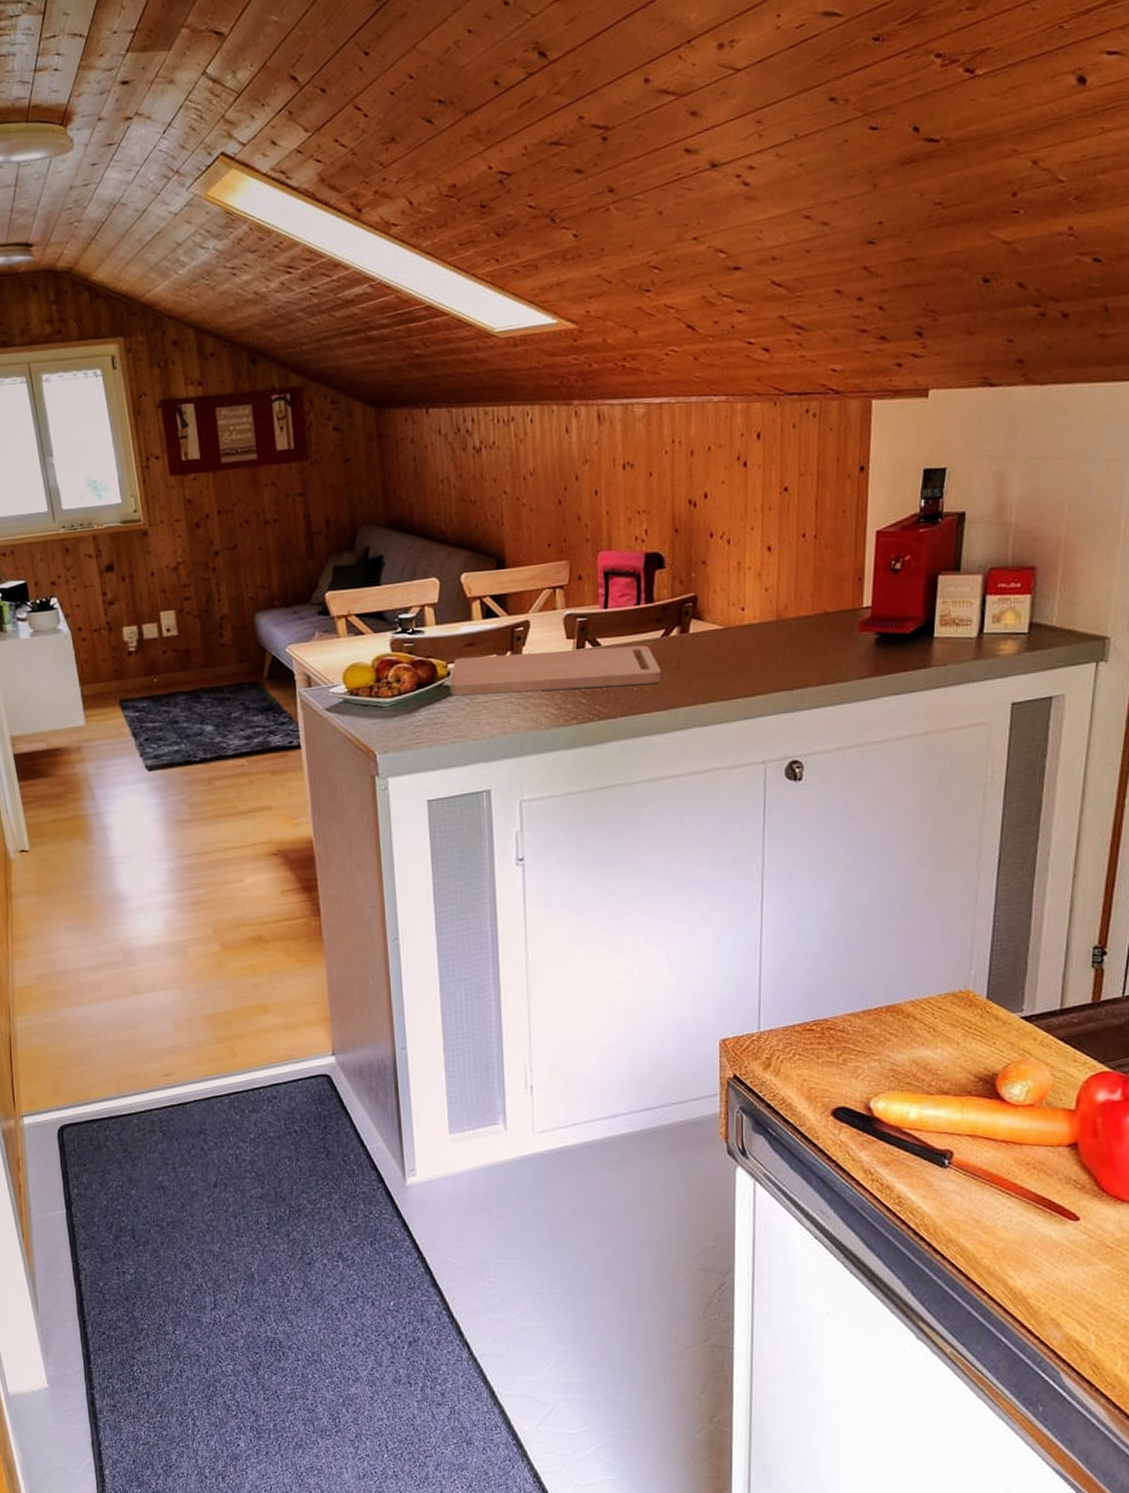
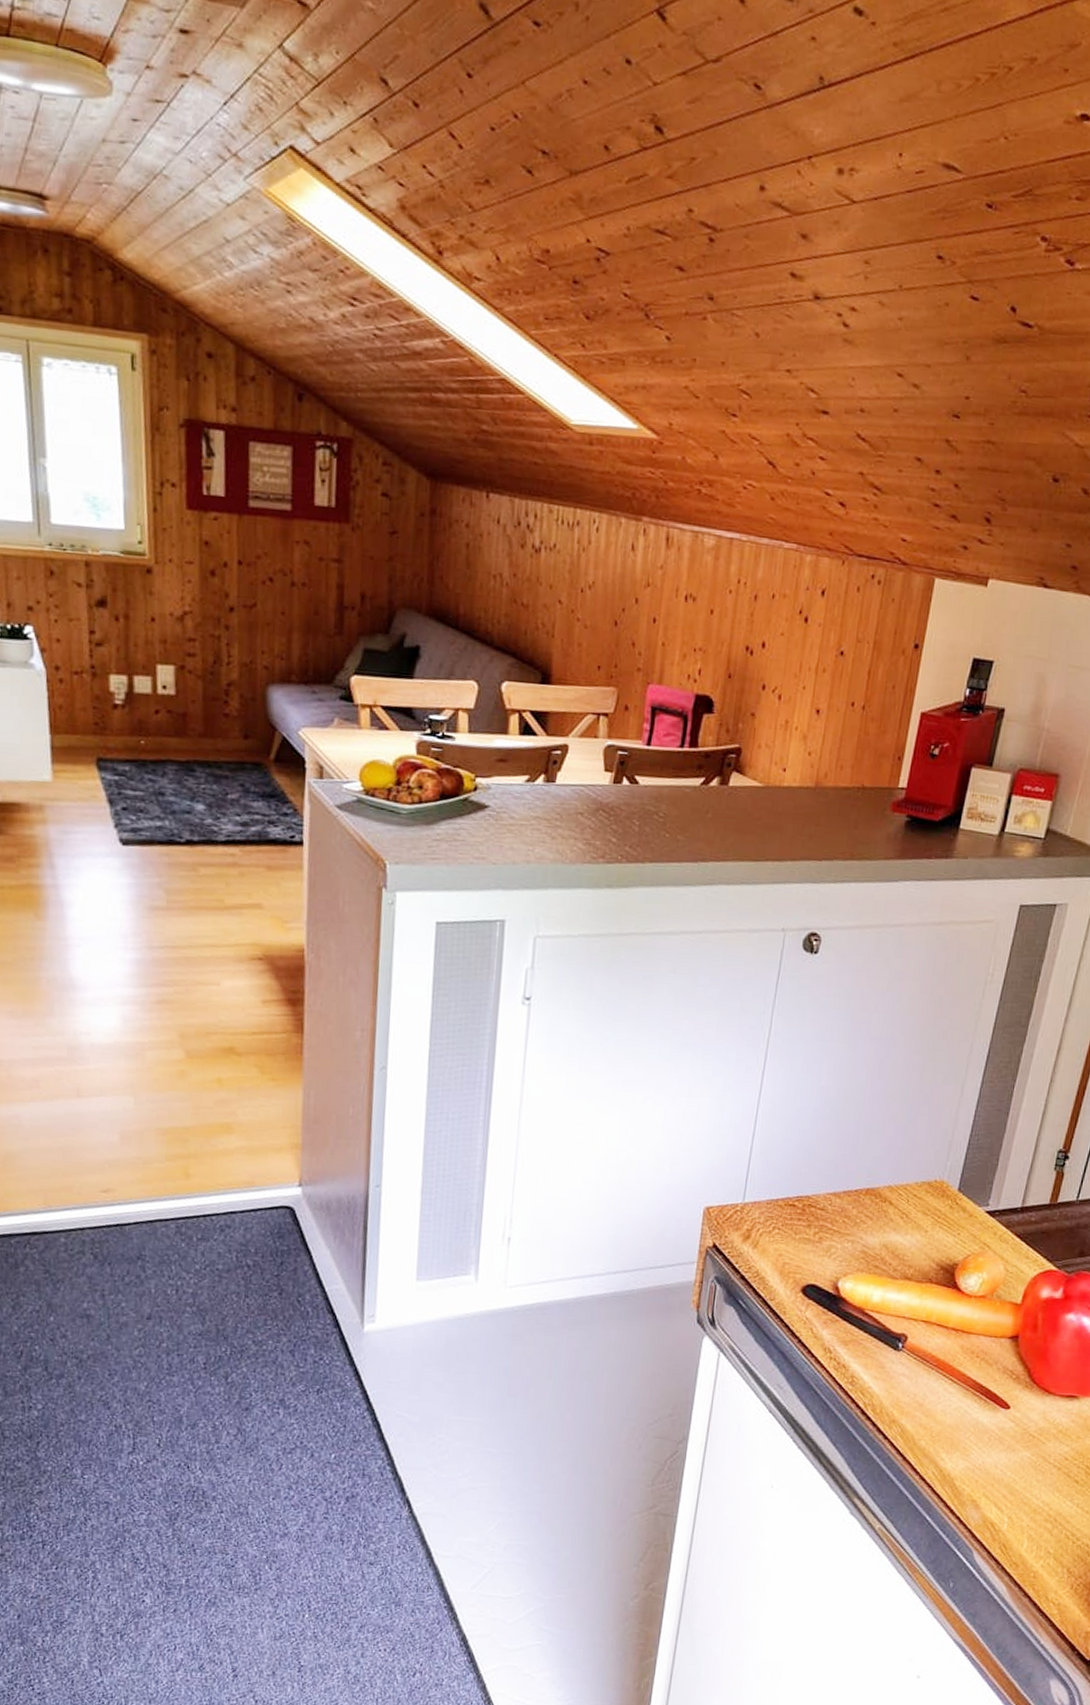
cutting board: present [449,645,661,696] -> none [475,772,696,833]

